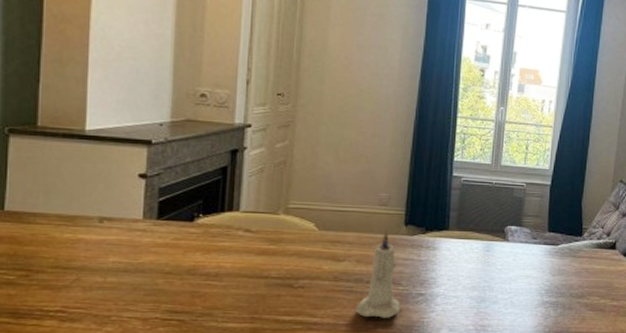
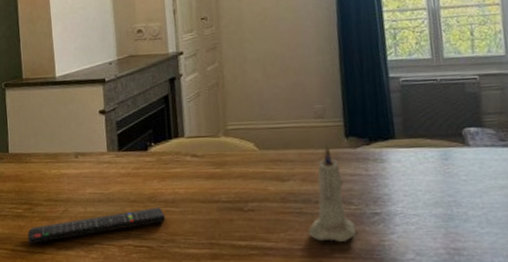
remote control: none [19,280,205,315] -> present [27,207,166,244]

